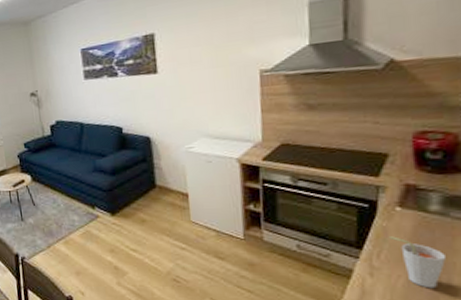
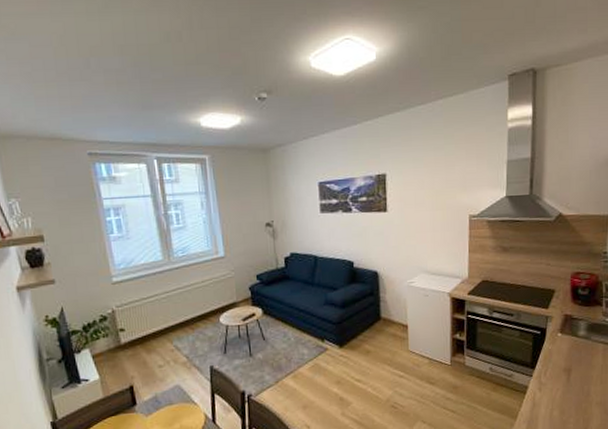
cup: present [388,236,446,289] -> none [552,357,587,398]

